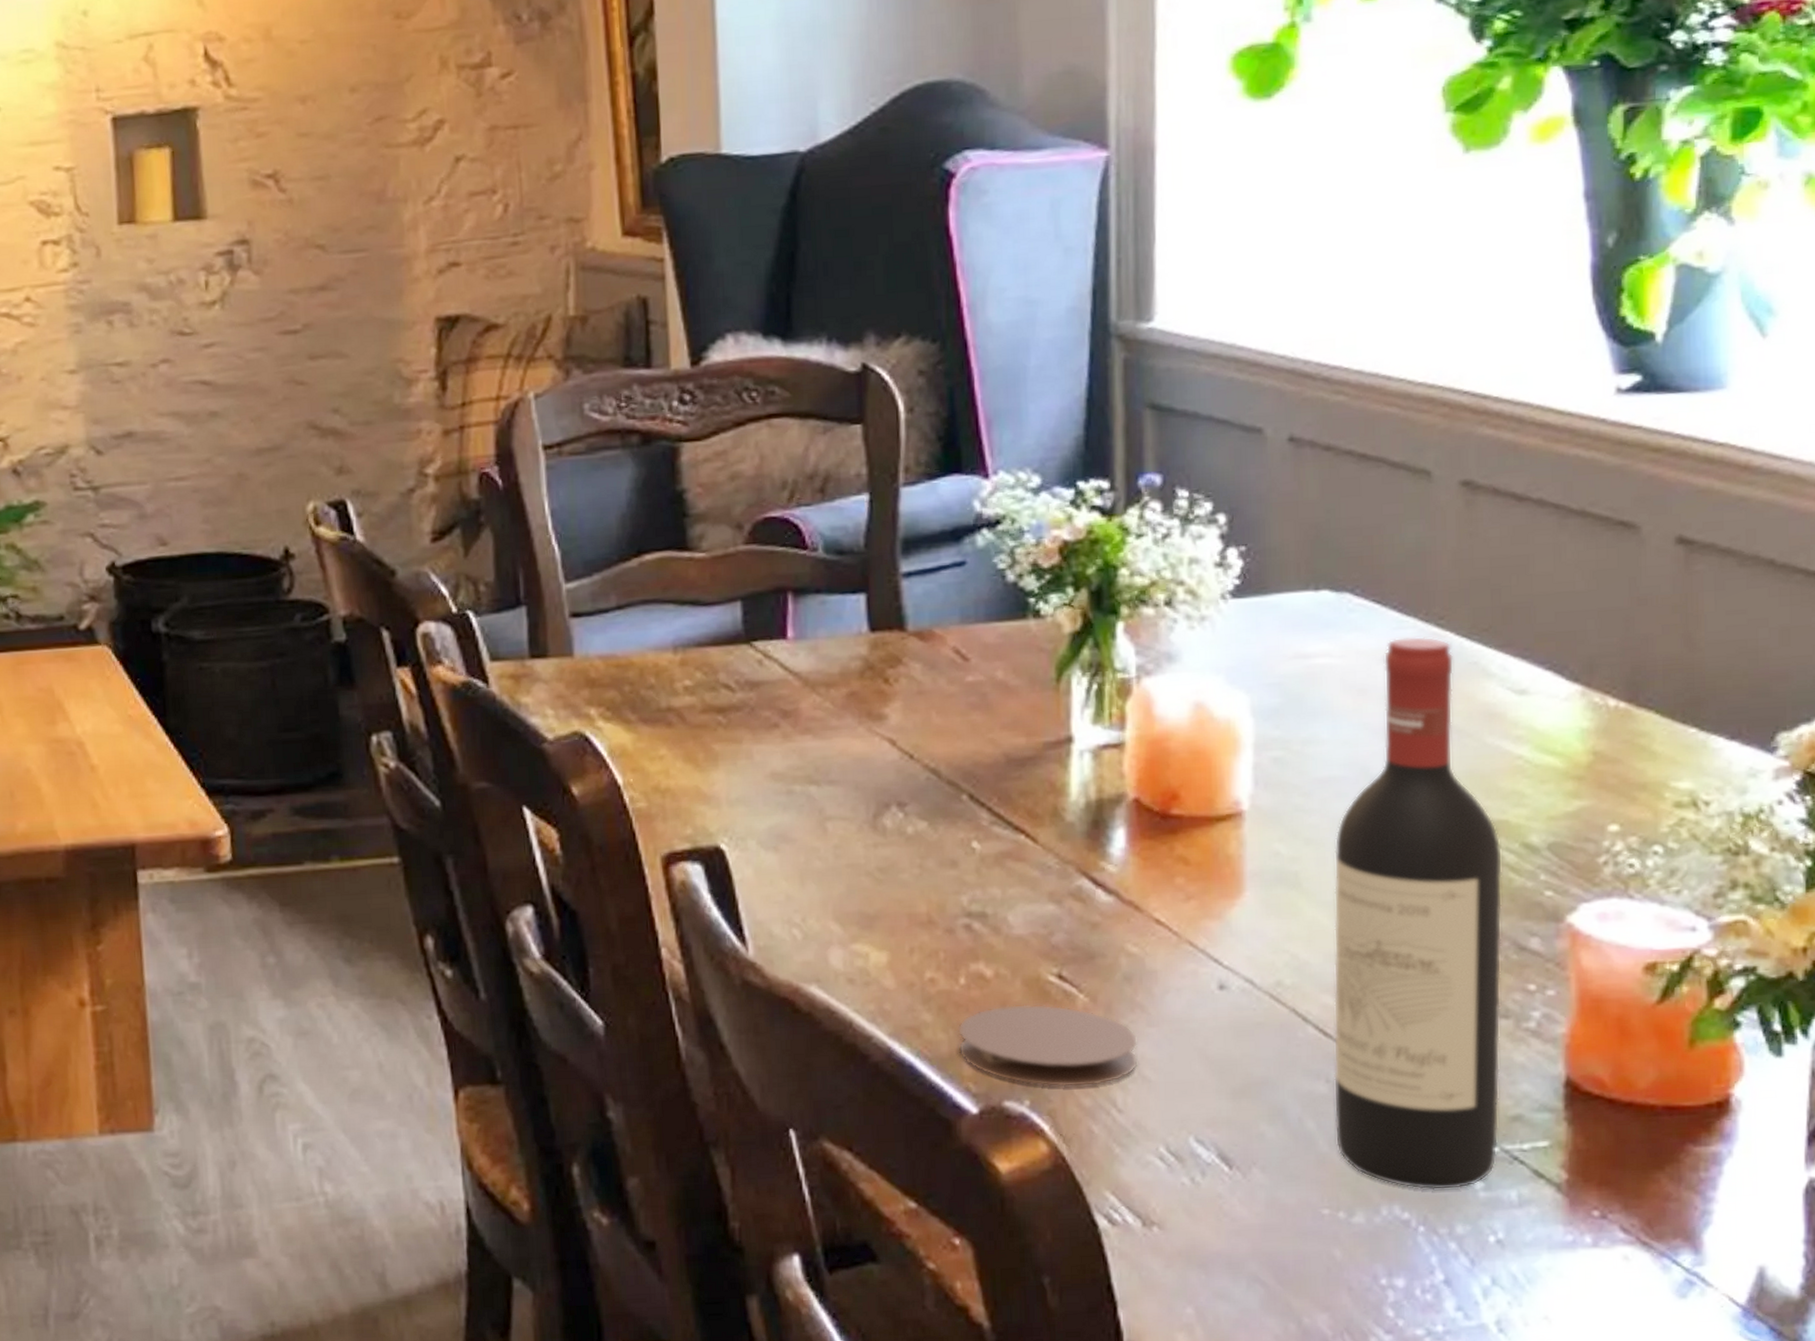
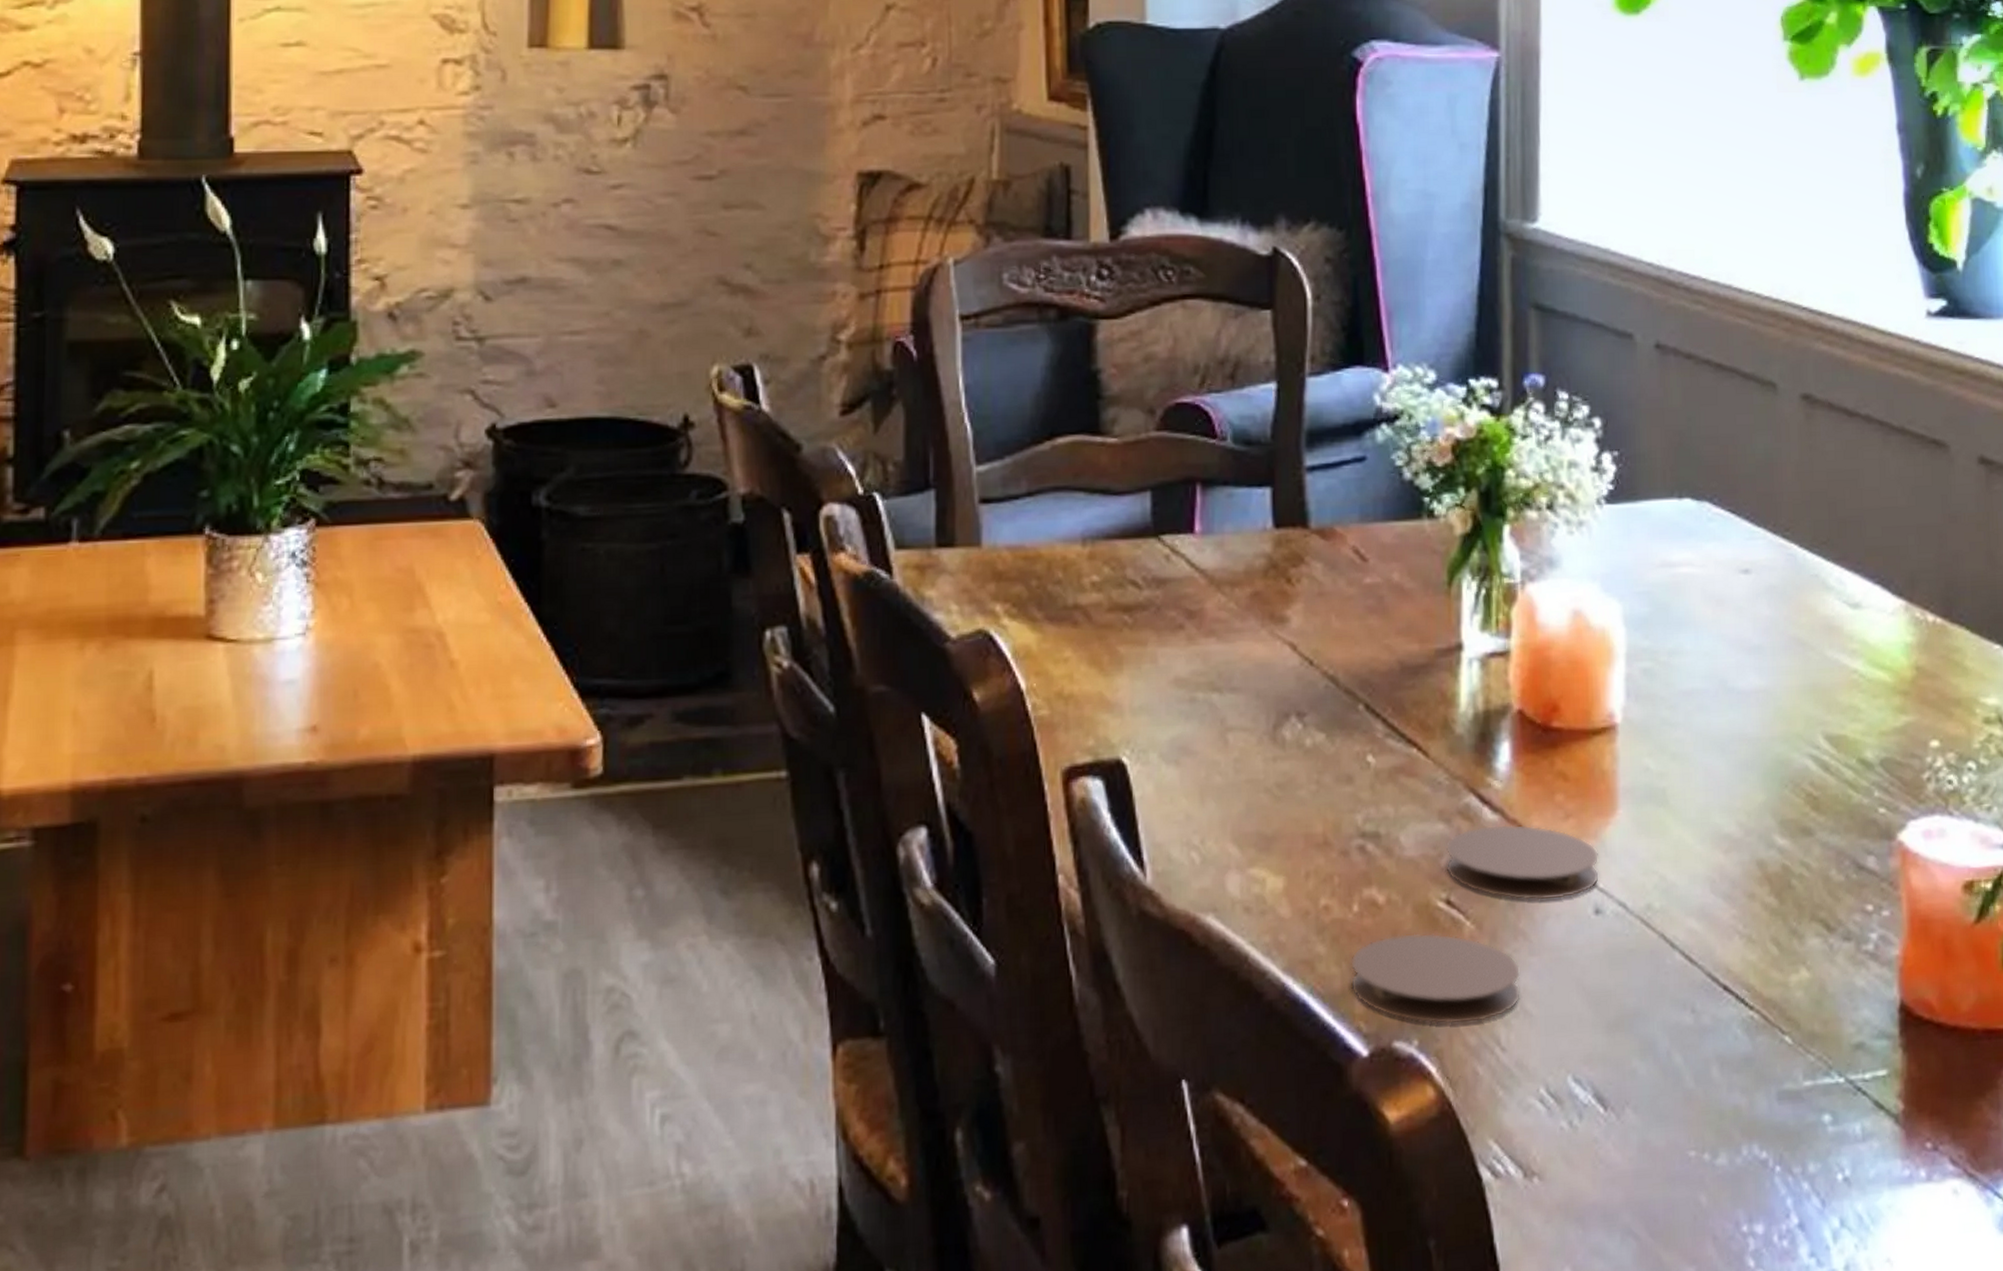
coaster: none [1056,905,1224,976] -> present [1445,824,1599,901]
wine bottle: present [1333,636,1503,1191] -> none [1697,547,1844,1126]

